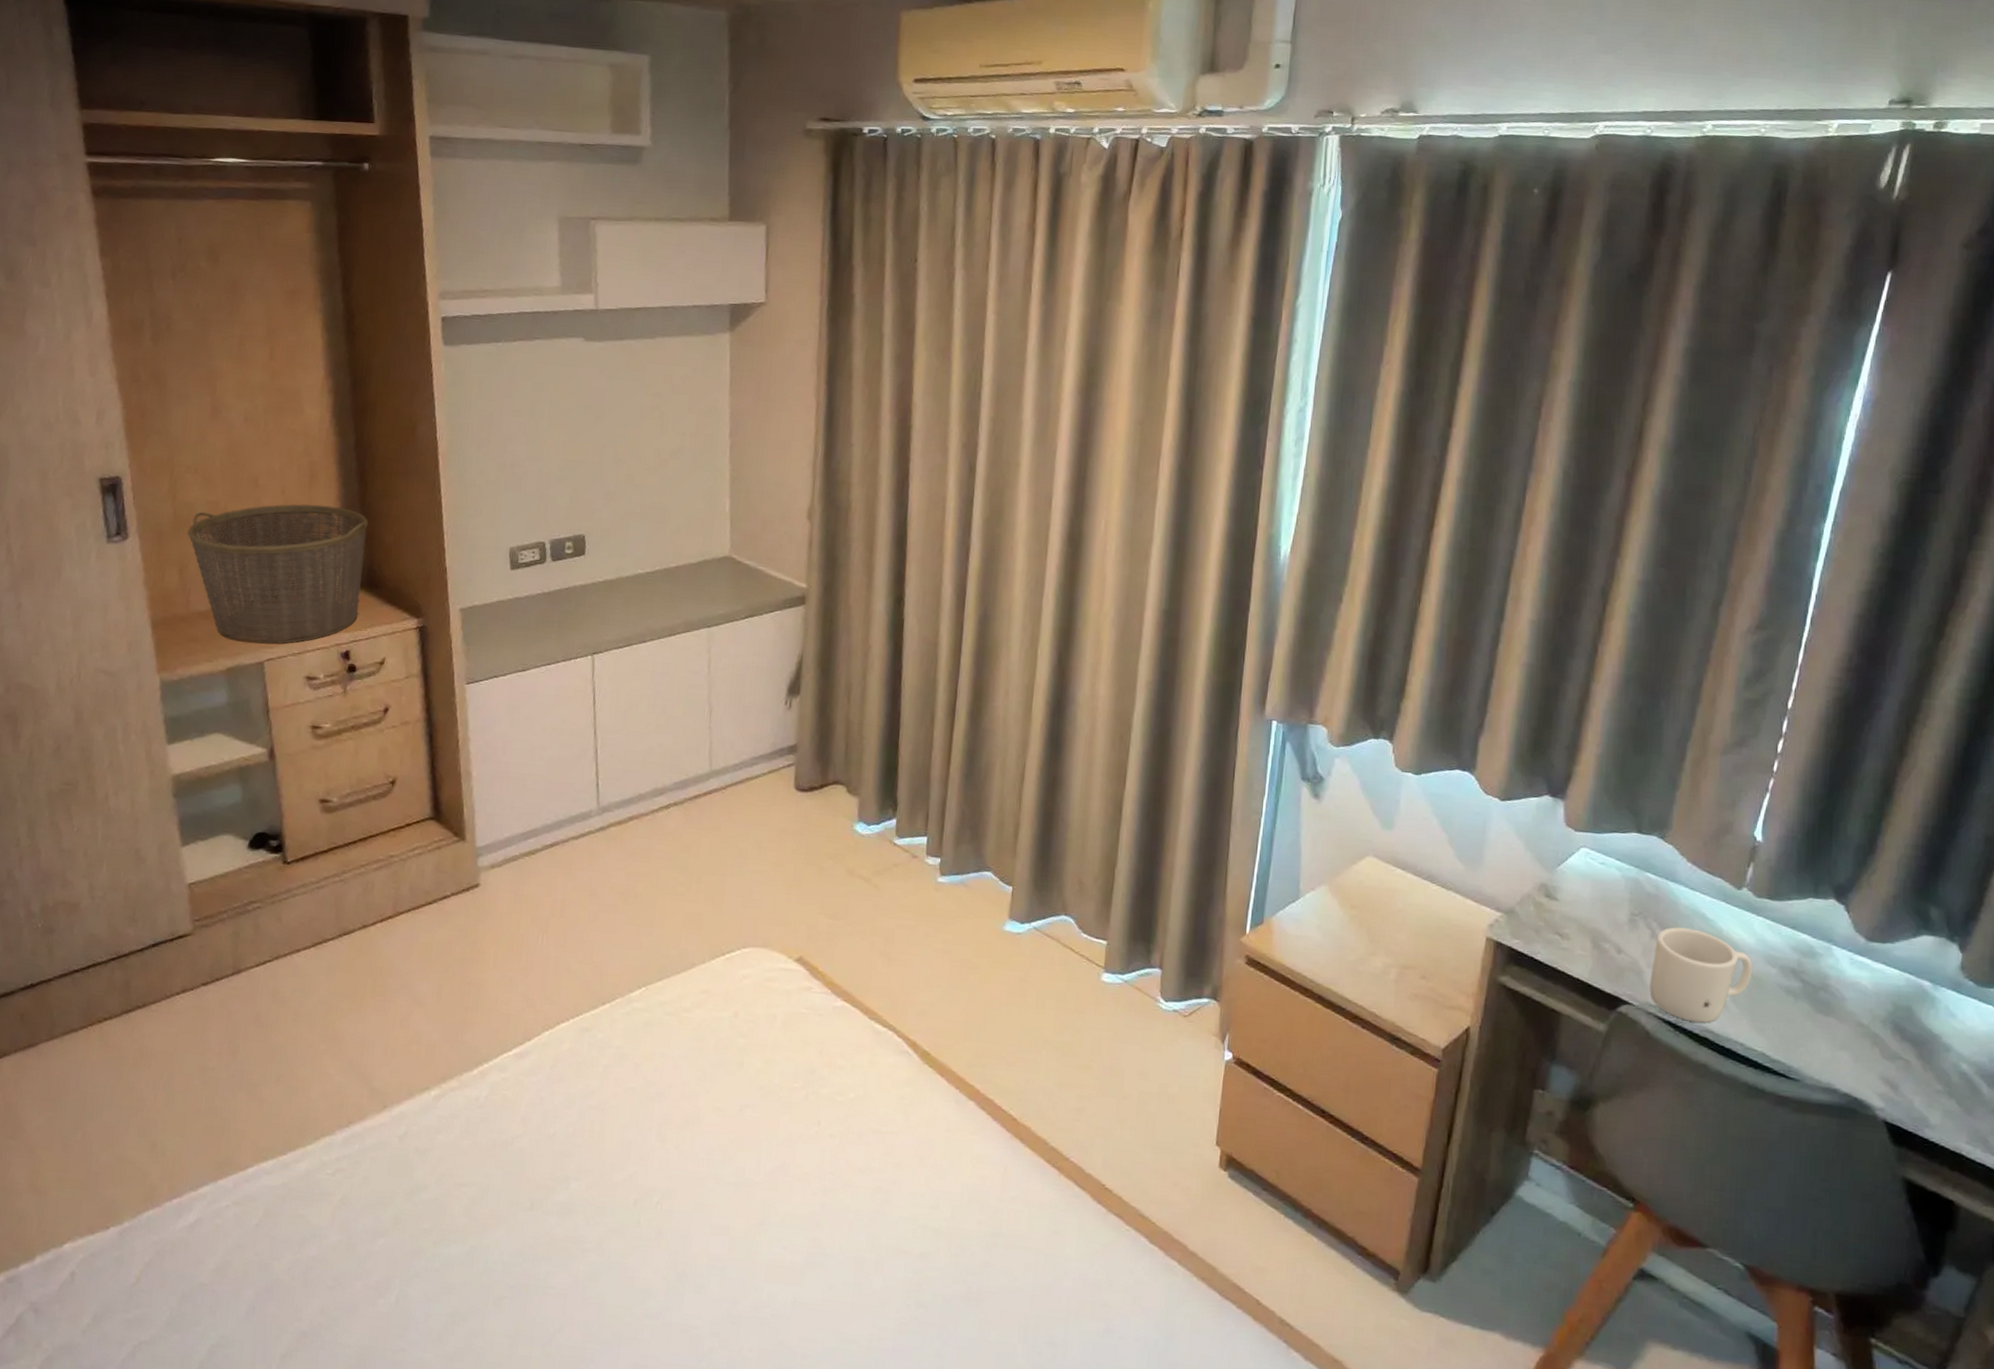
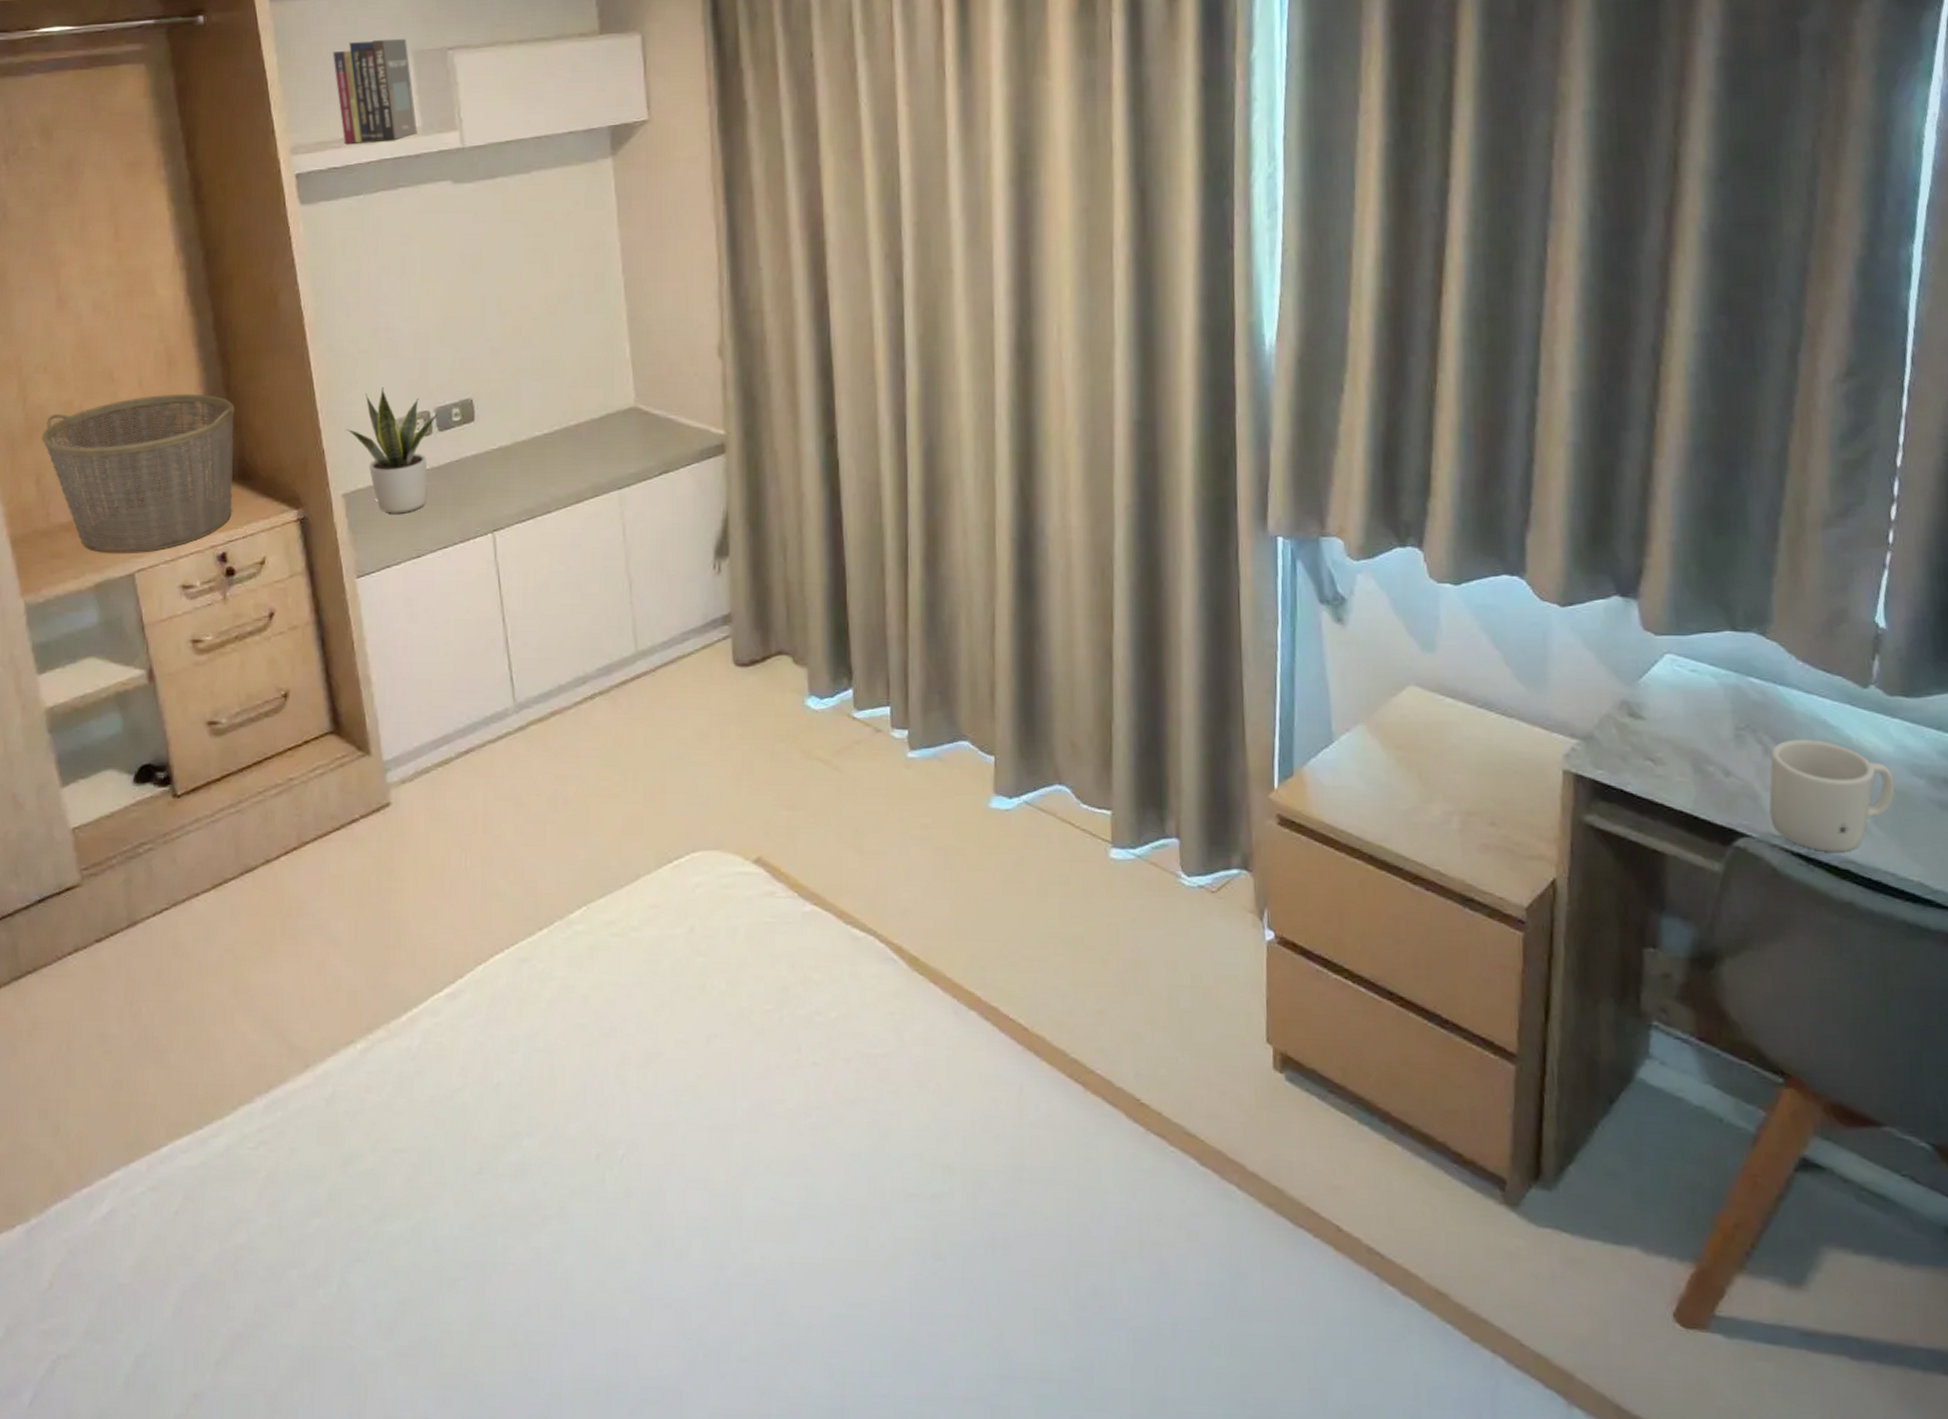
potted plant: none [469,517,554,631] -> present [347,387,439,514]
books: none [485,203,557,297] -> present [333,38,418,145]

